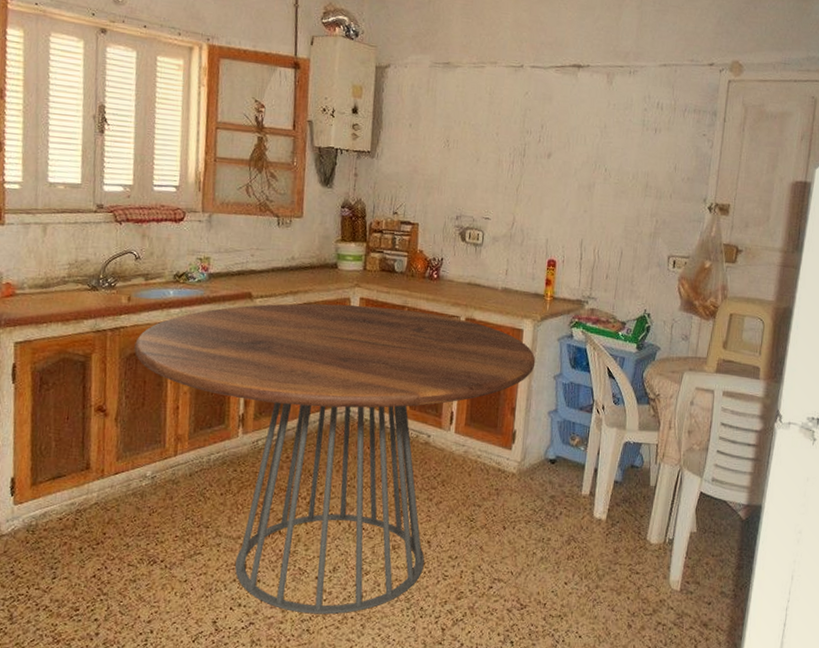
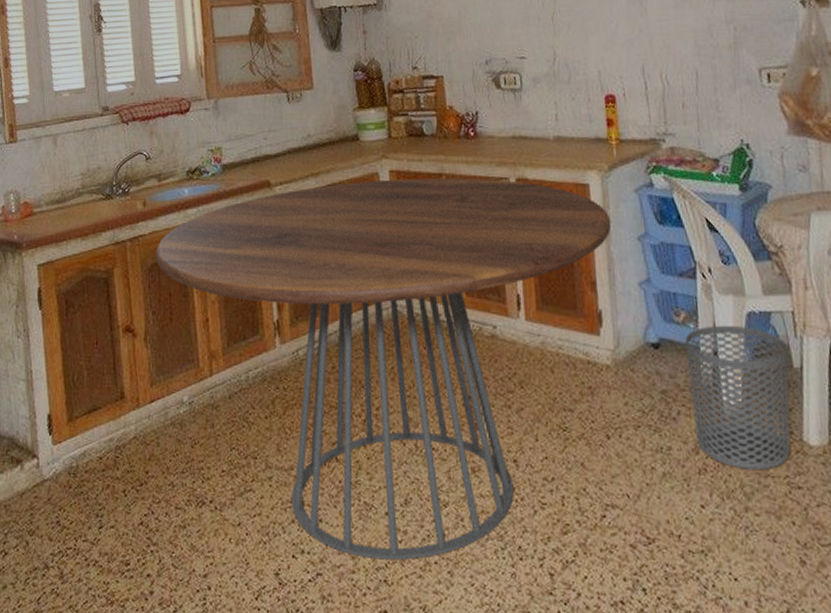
waste bin: none [570,449,649,559] -> present [685,325,791,471]

